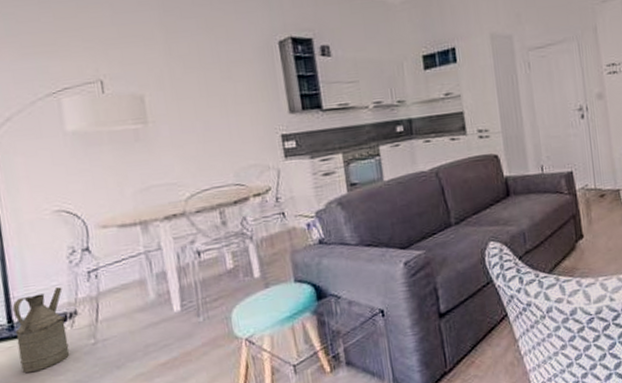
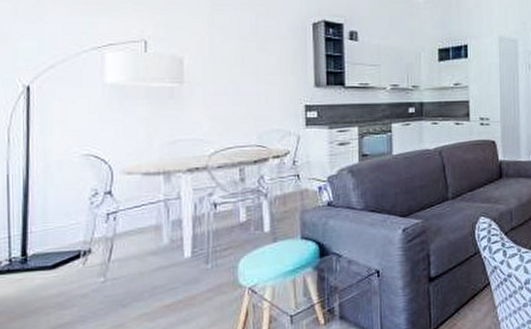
watering can: present [12,287,70,374] -> none [28,226,80,306]

